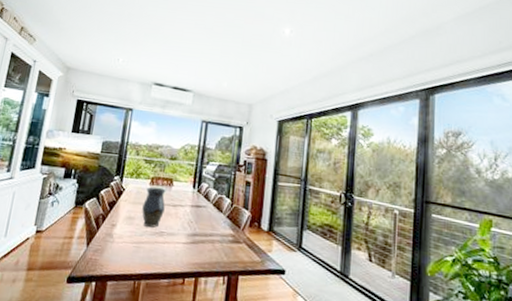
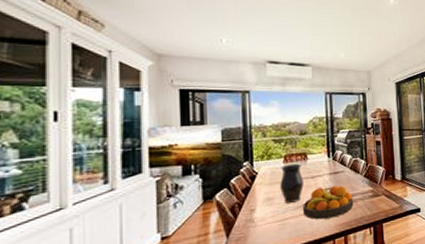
fruit bowl: none [159,218,212,255] -> present [303,185,354,220]

